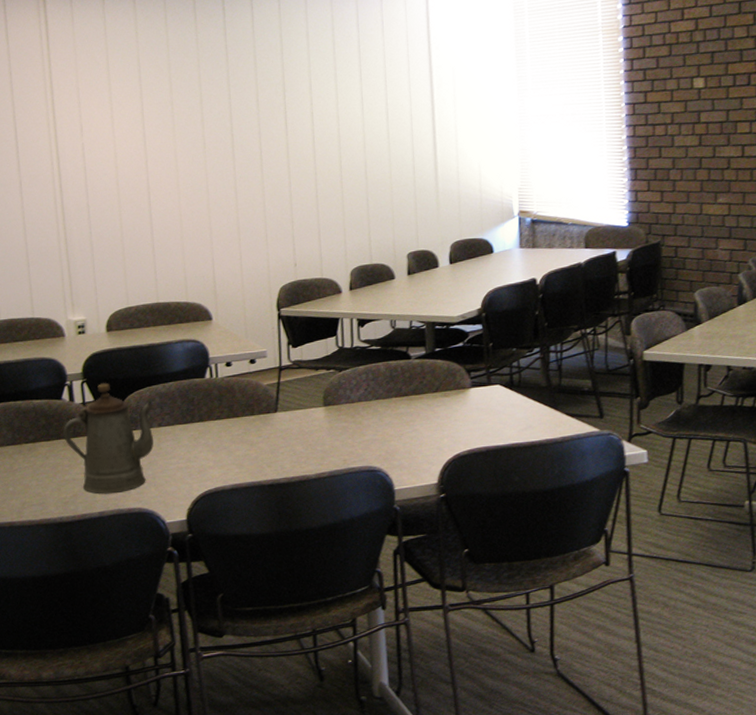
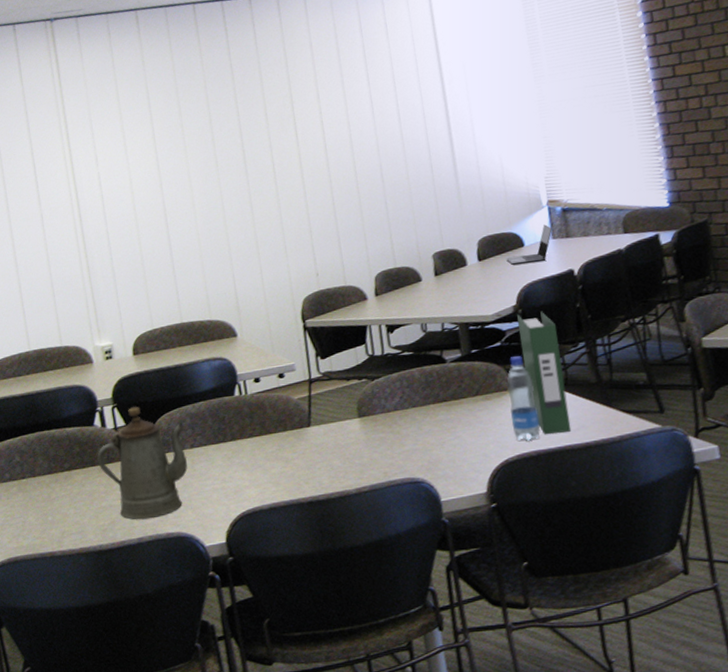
bottle: none [465,357,491,437] -> present [506,356,540,441]
laptop: none [475,234,521,271] -> present [506,224,552,266]
binder: none [481,316,520,432] -> present [517,311,572,434]

